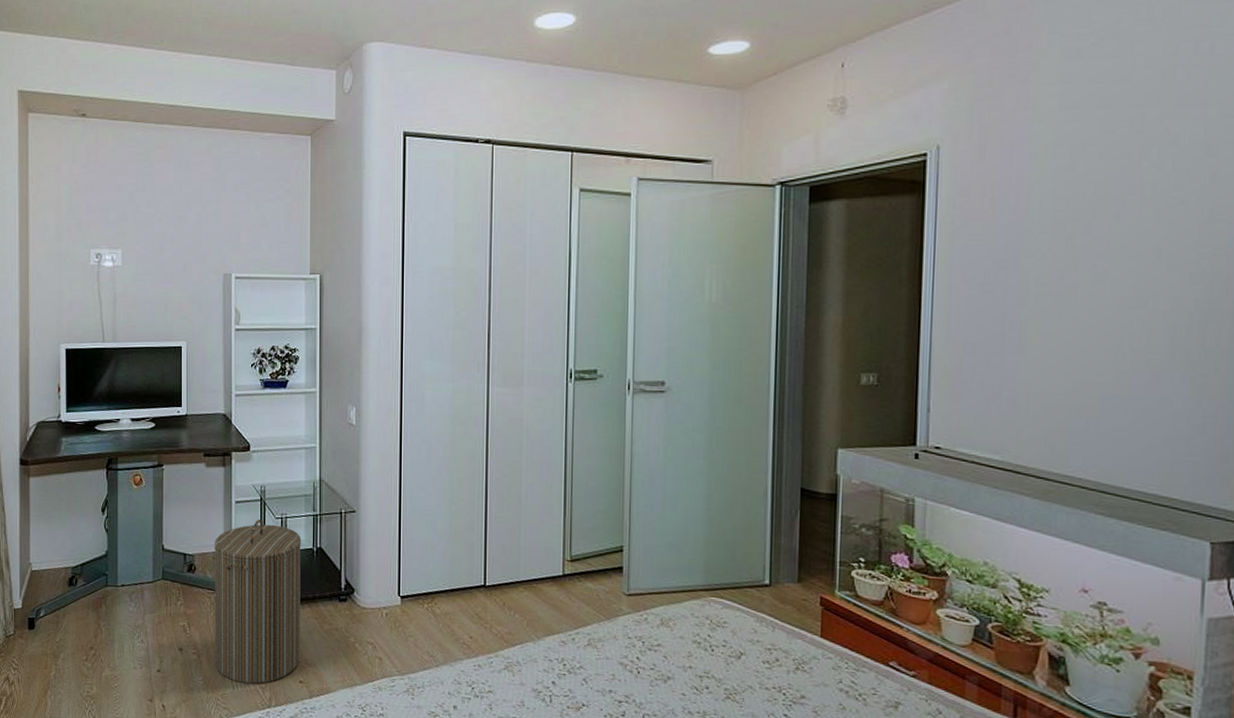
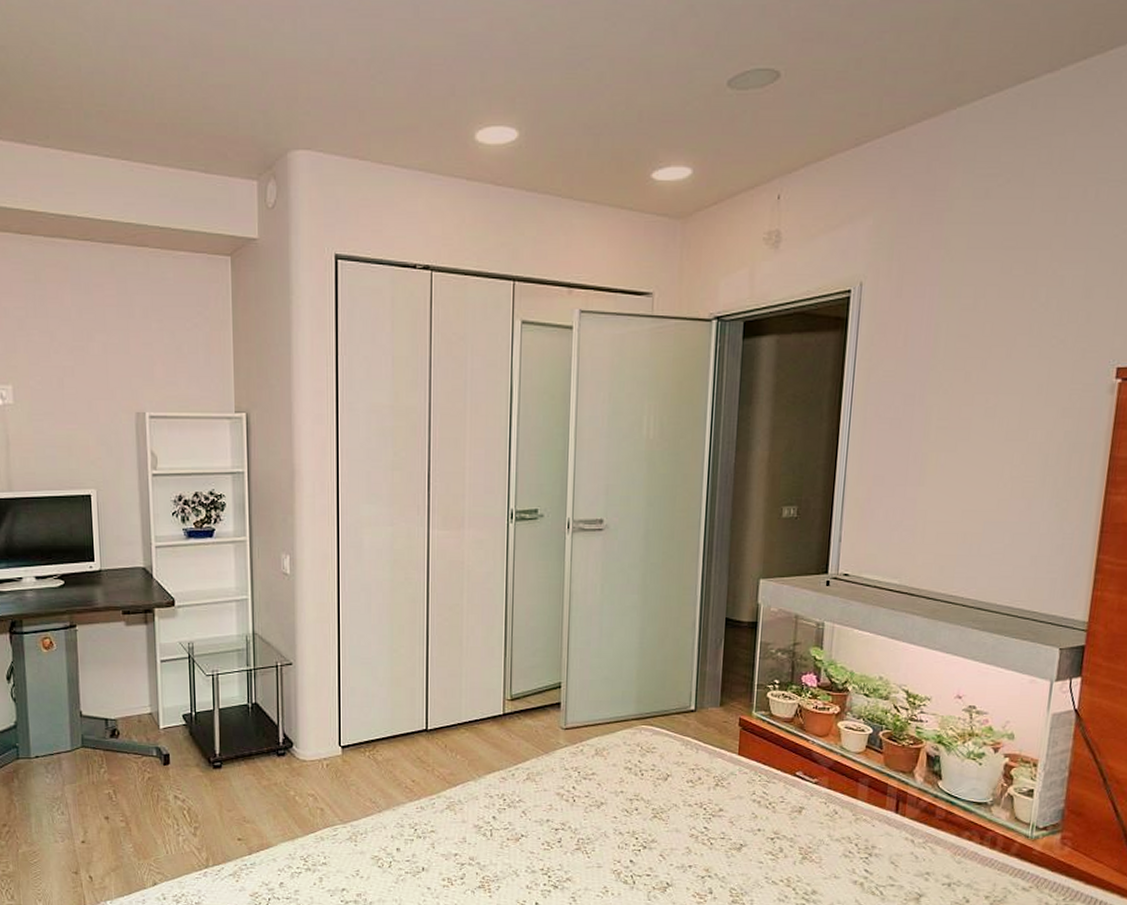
laundry hamper: present [214,518,302,684] -> none [138,677,238,846]

